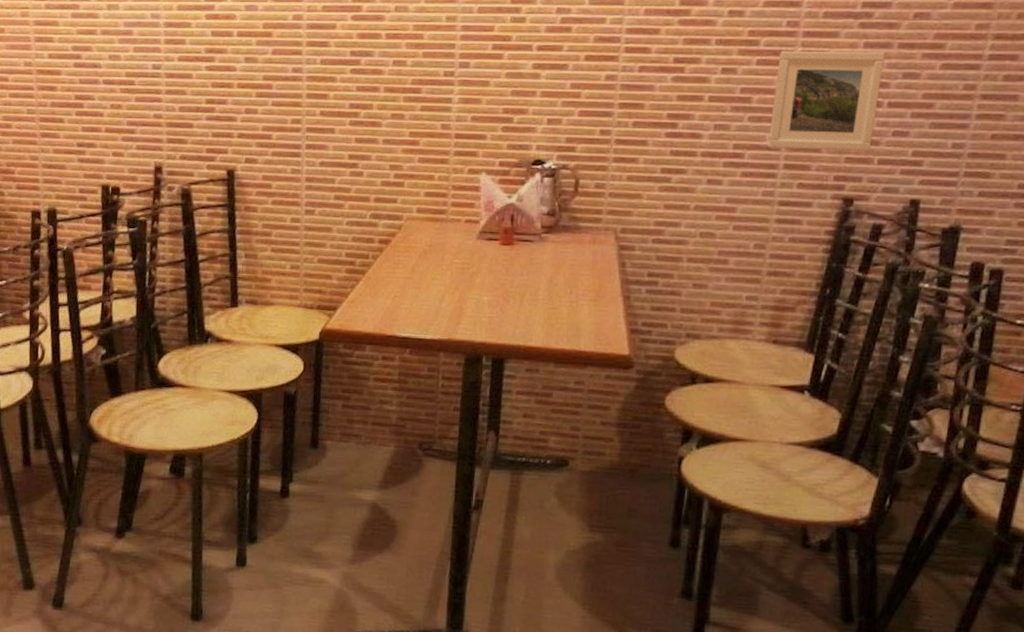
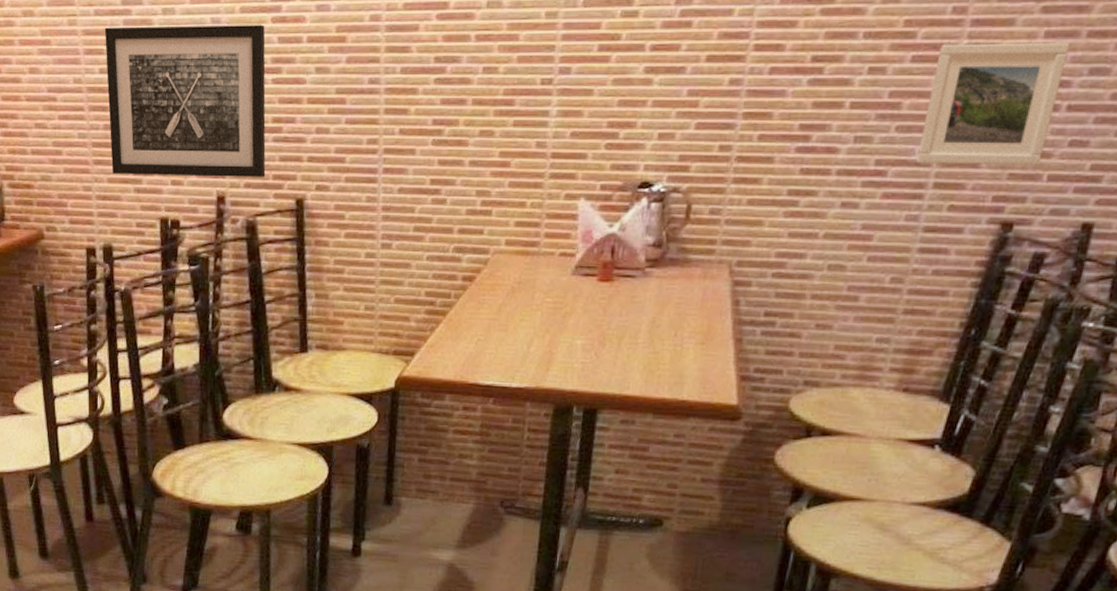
wall art: none [54,19,200,151] -> present [104,24,266,177]

